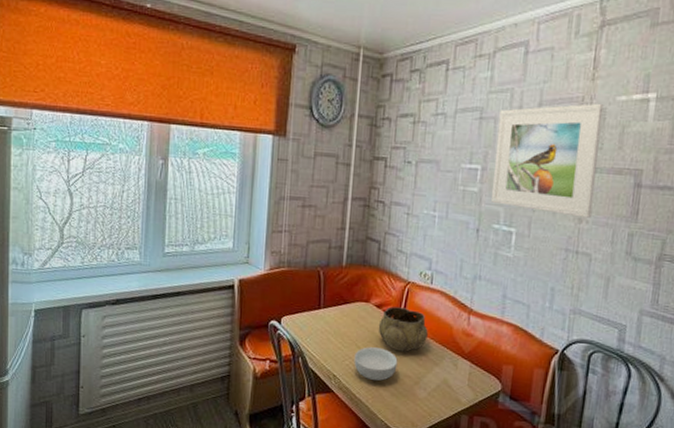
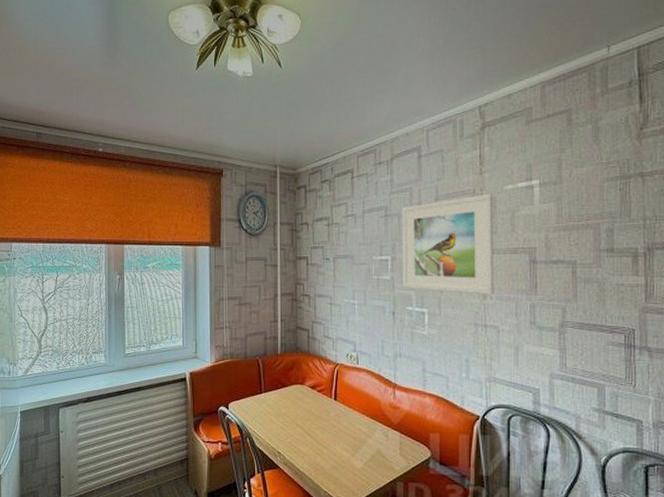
cereal bowl: present [354,347,398,381] -> none [295,425,334,455]
decorative bowl: present [378,306,428,352] -> none [314,387,359,427]

